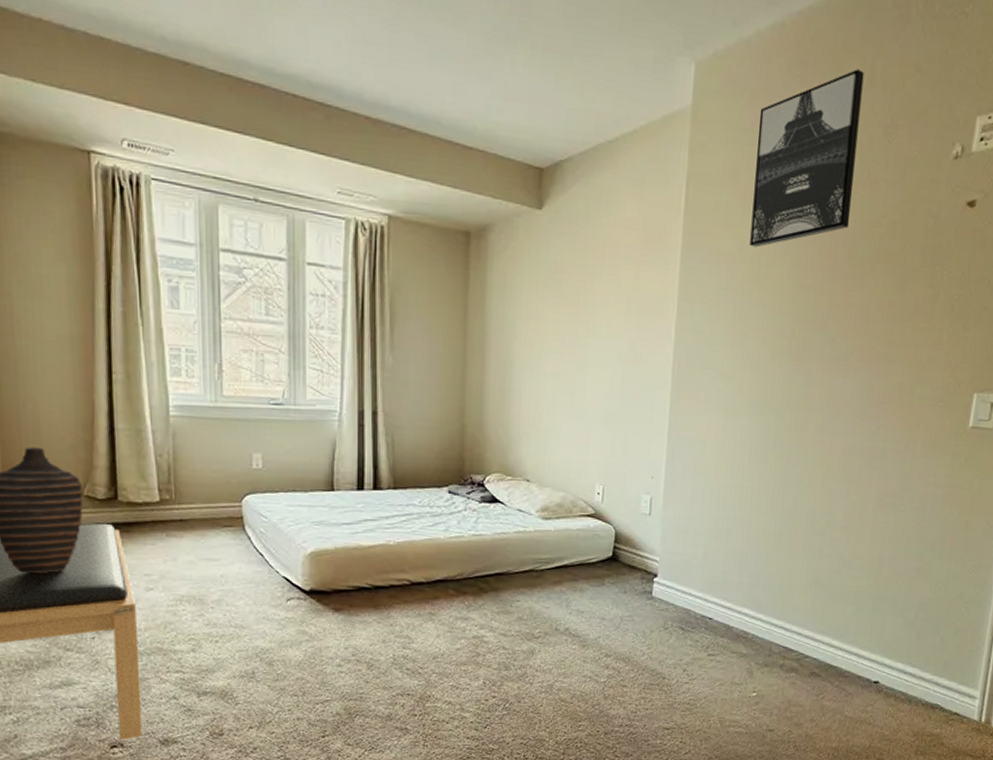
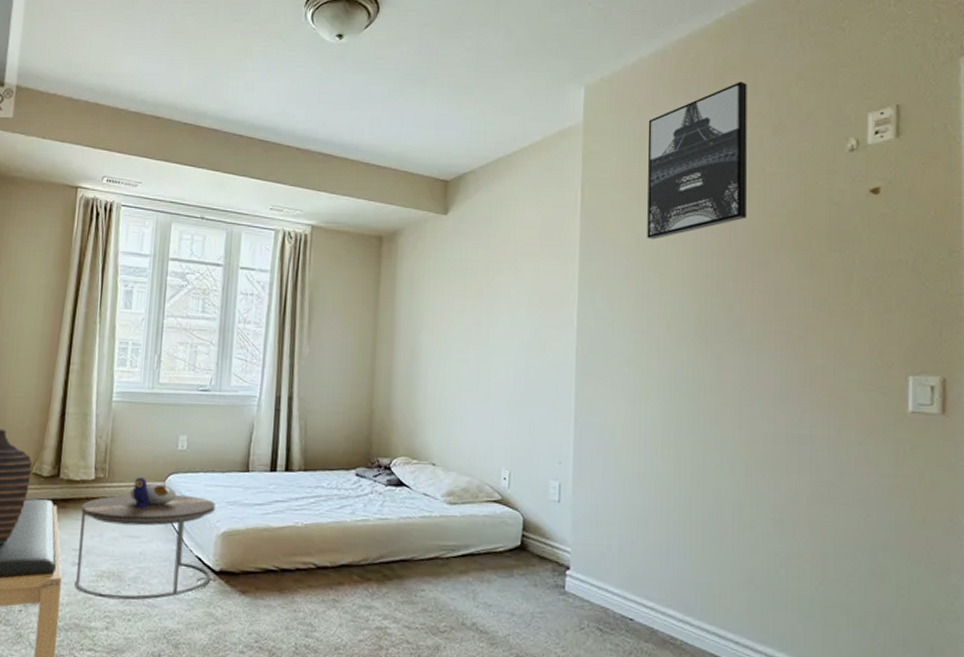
side table: none [148,497,302,623] -> present [75,476,215,601]

